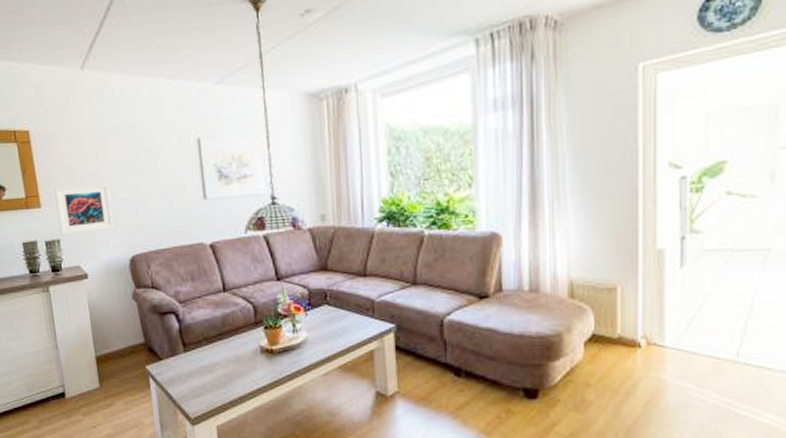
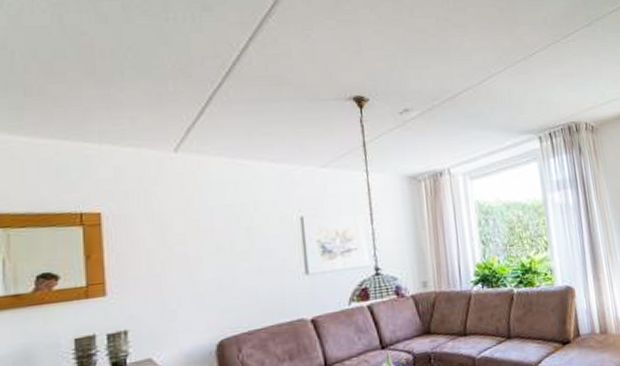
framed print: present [54,183,114,236] -> none [127,264,200,326]

